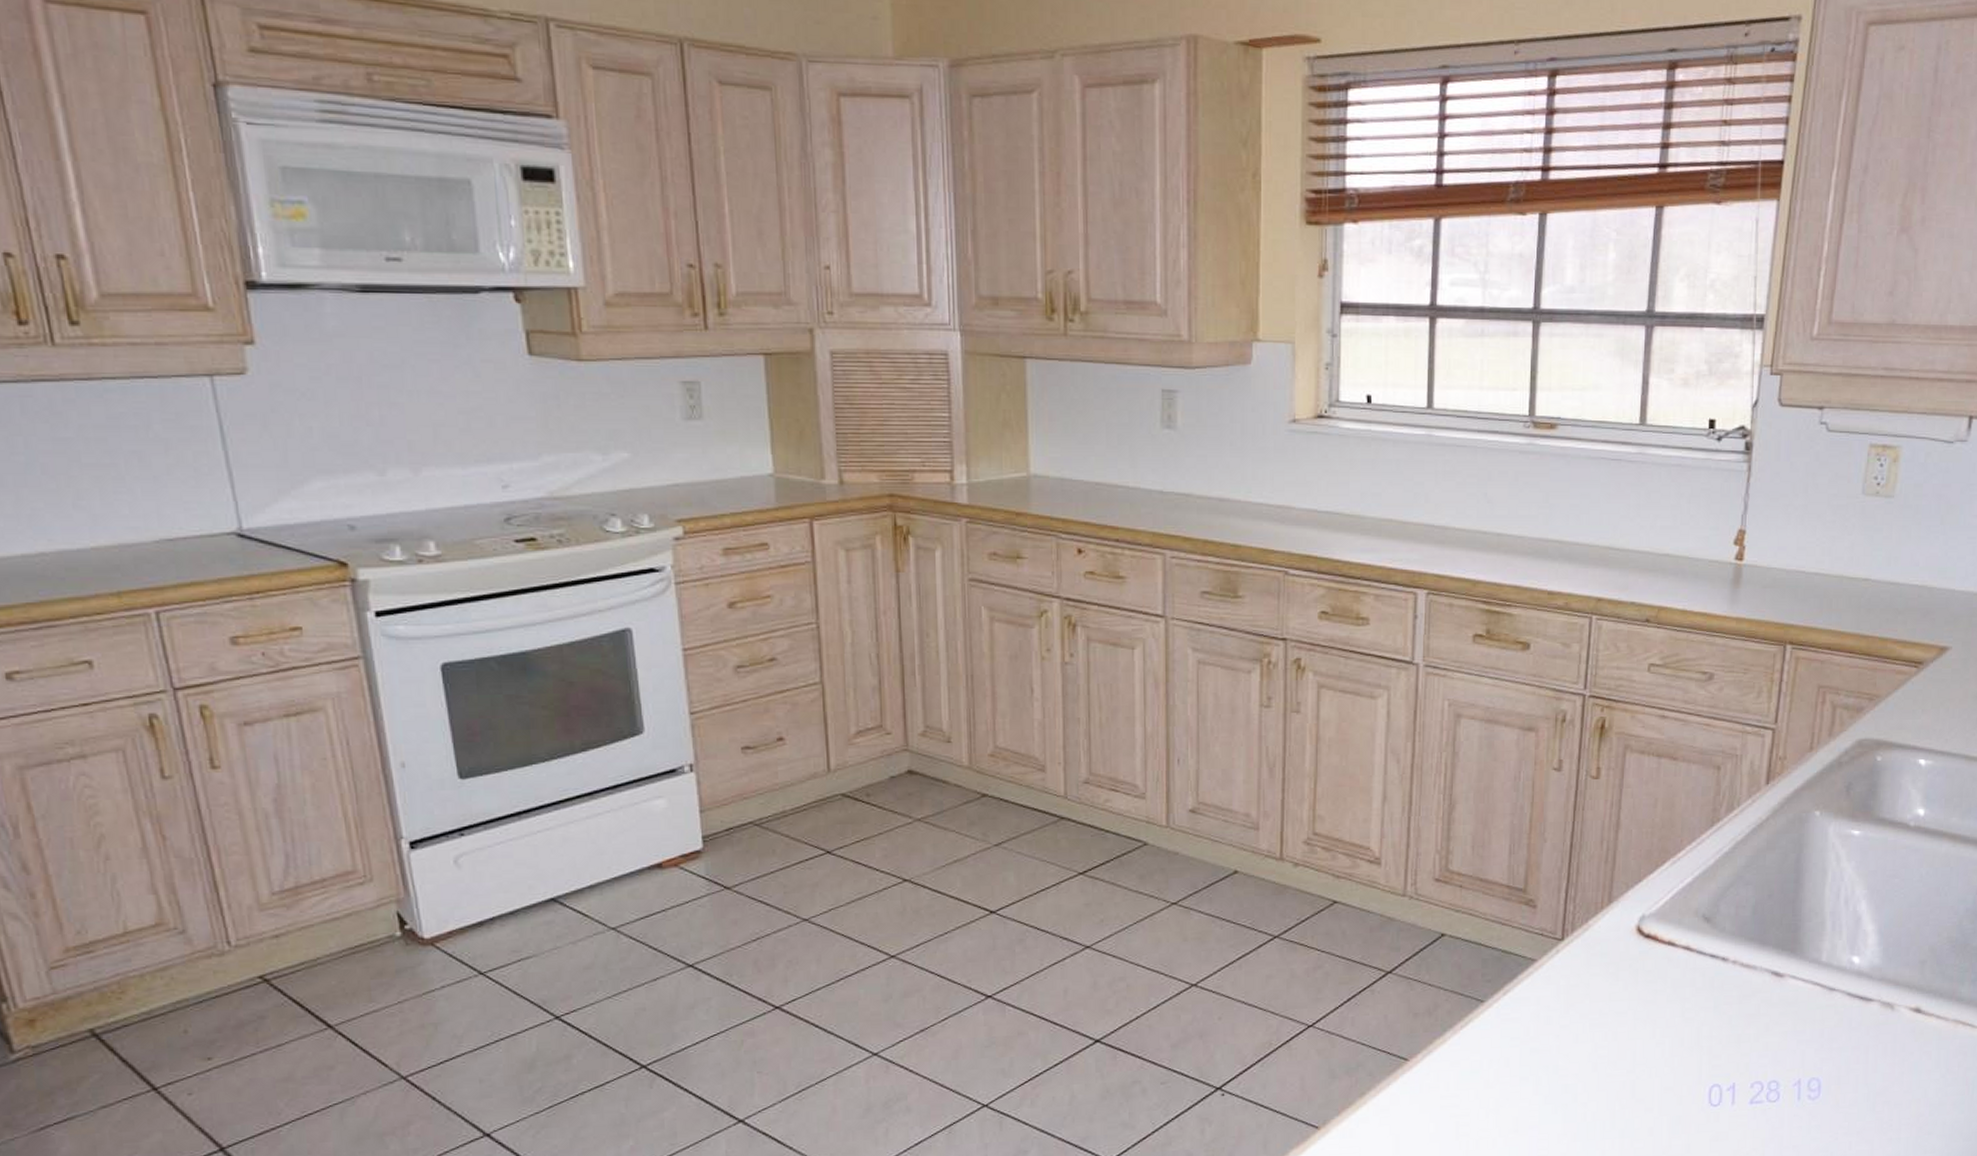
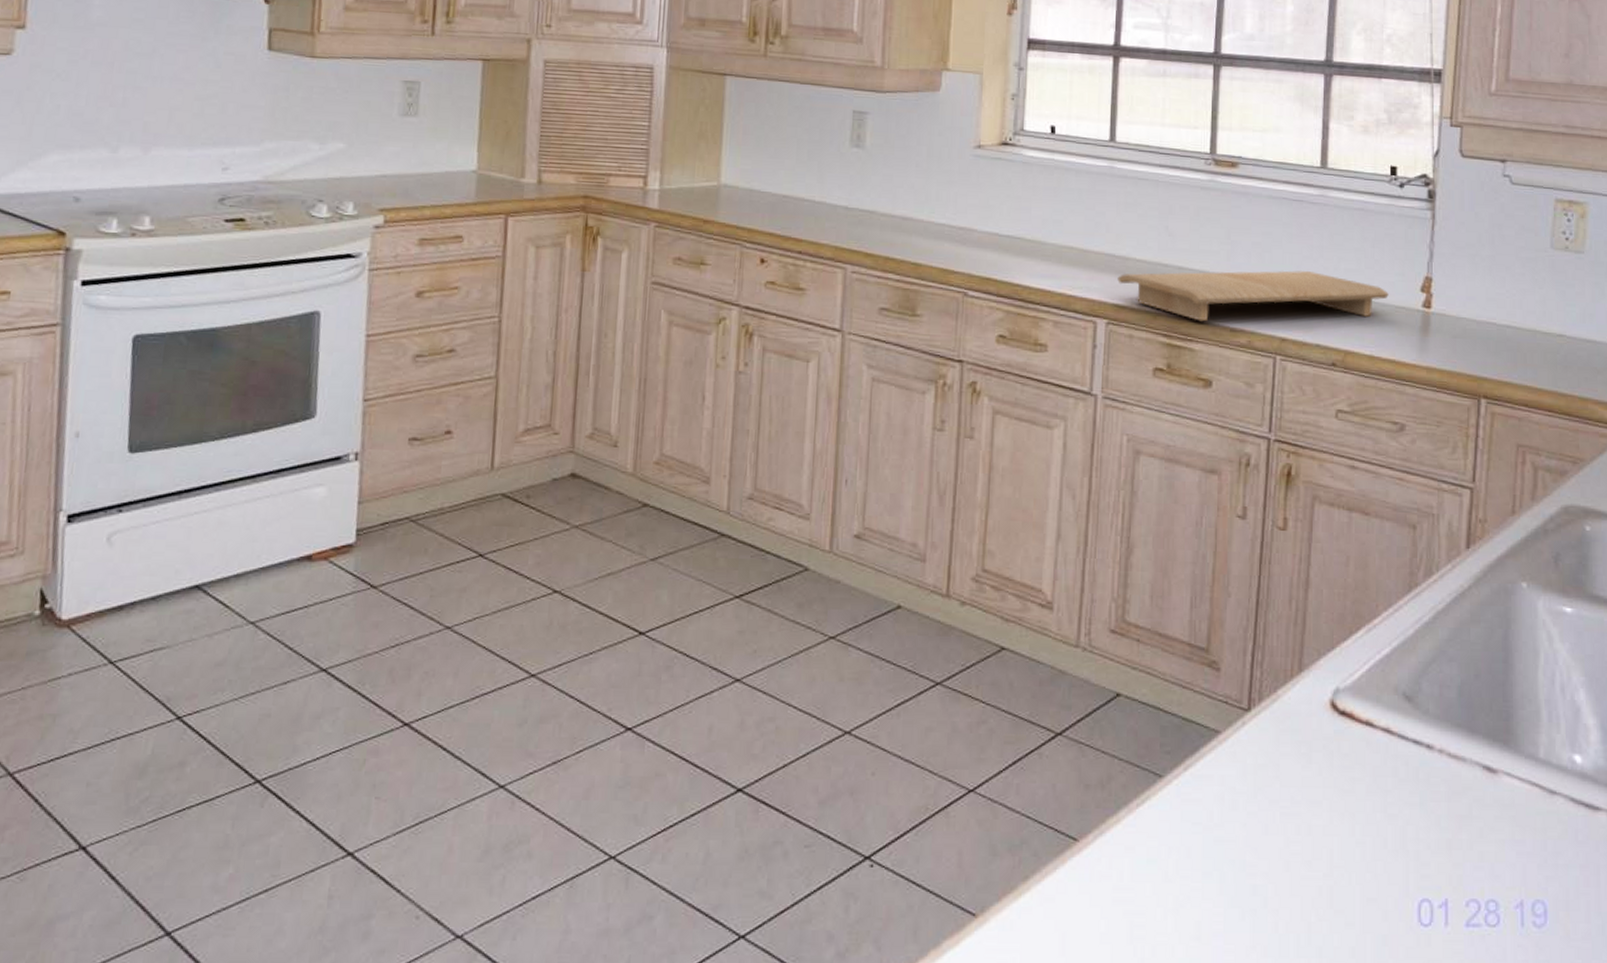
cutting board: none [1437,531,1703,586] -> present [1117,270,1389,322]

